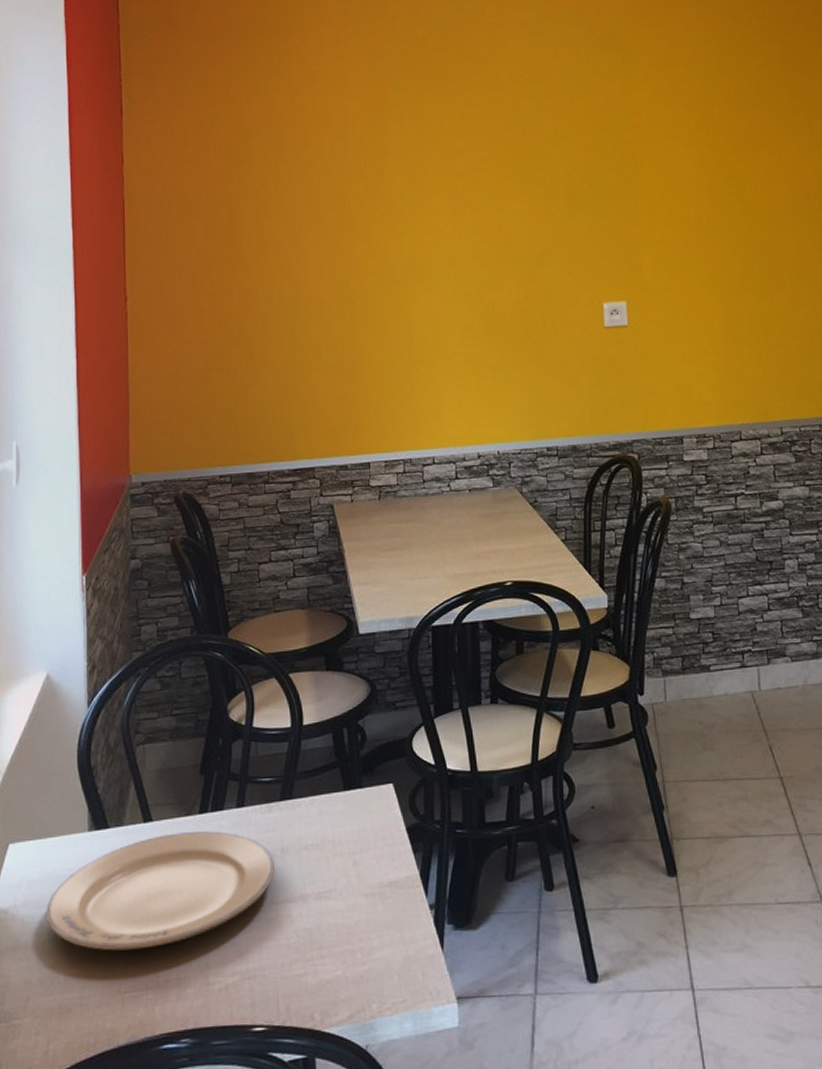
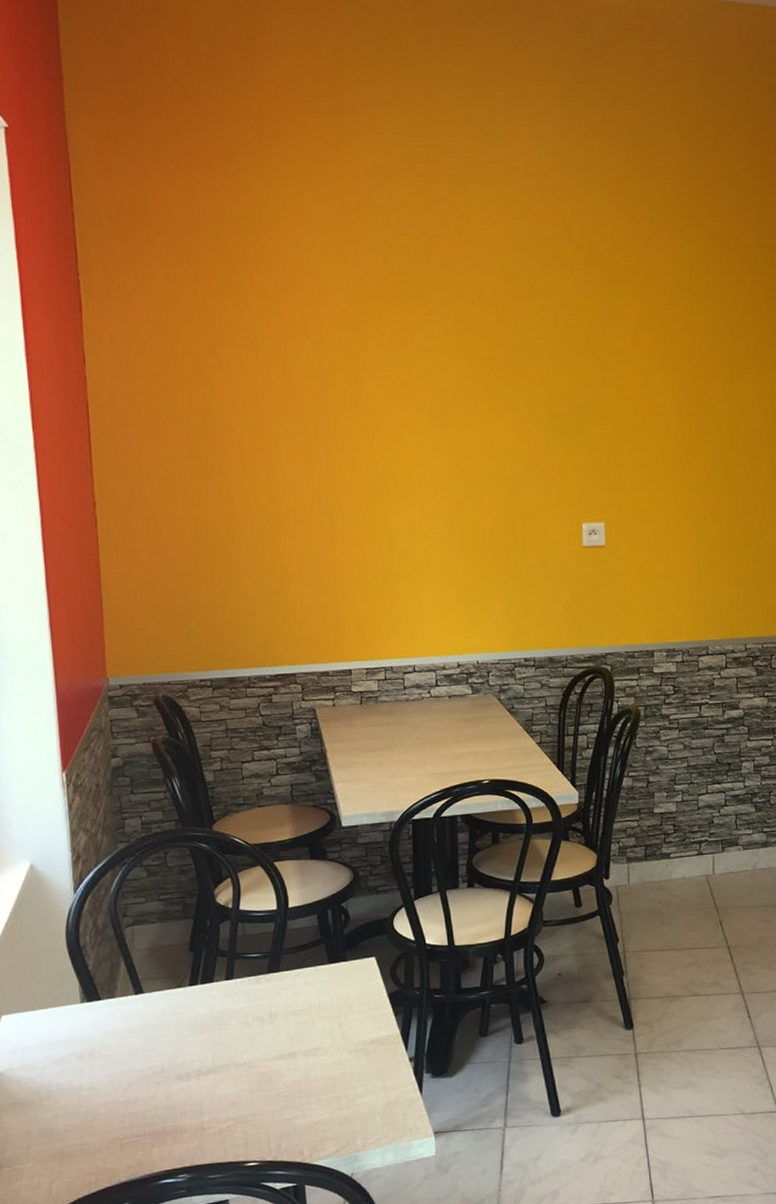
plate: present [46,831,275,951] -> none [42,1000,264,1105]

